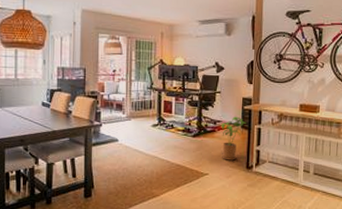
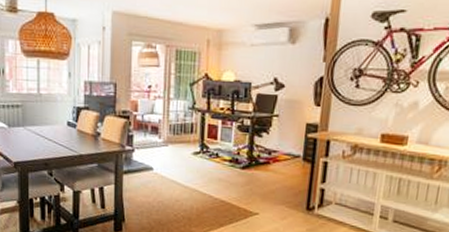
house plant: present [221,116,247,161] -> none [276,146,310,200]

